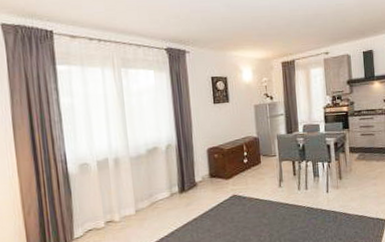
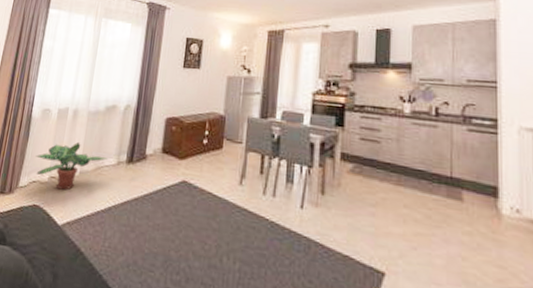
potted plant: none [84,185,160,230] -> present [35,141,108,190]

